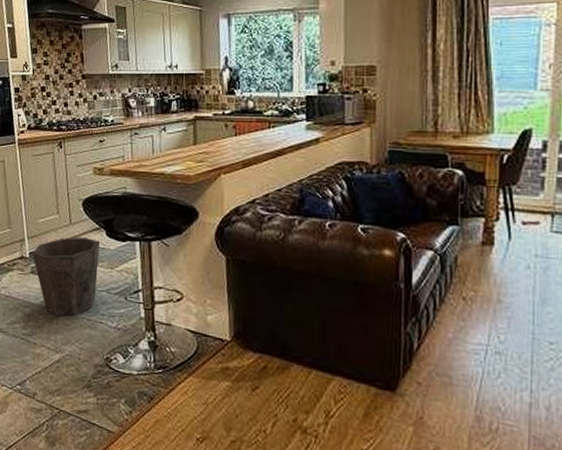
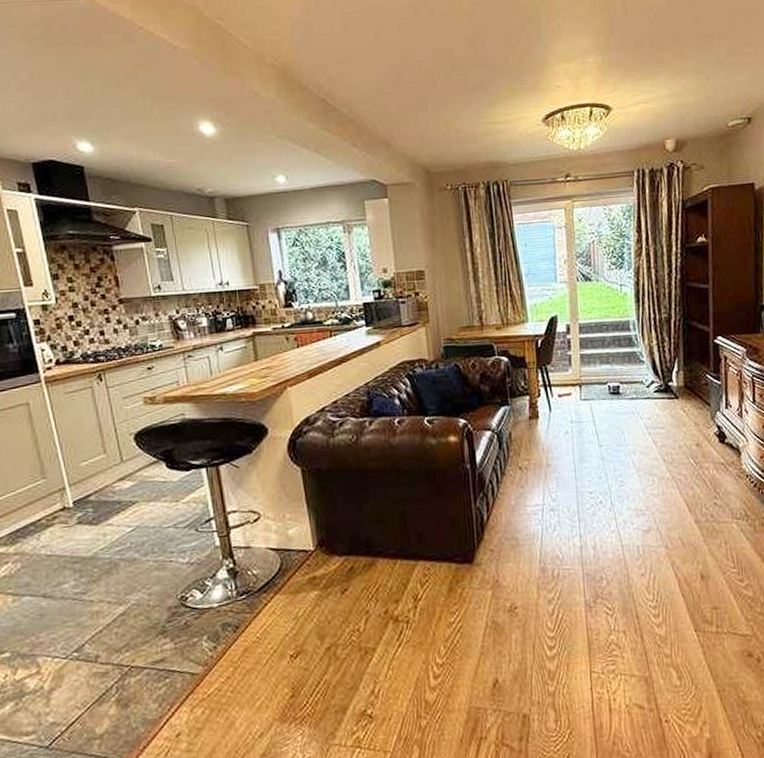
waste bin: present [32,236,101,316] -> none [77,472,161,565]

